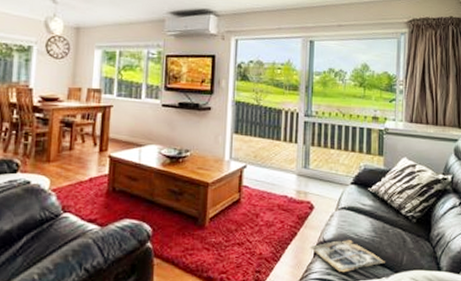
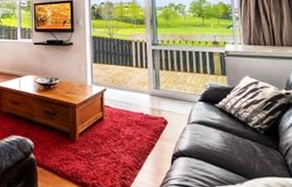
magazine: present [310,239,385,273] -> none [167,149,238,179]

